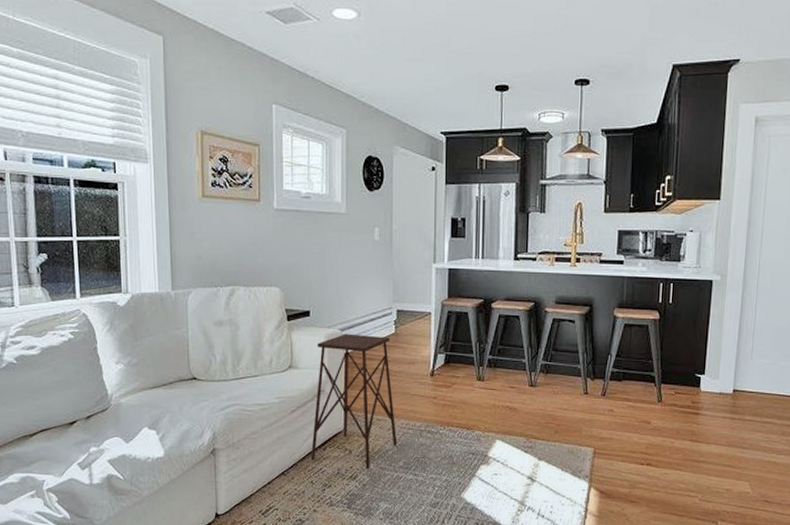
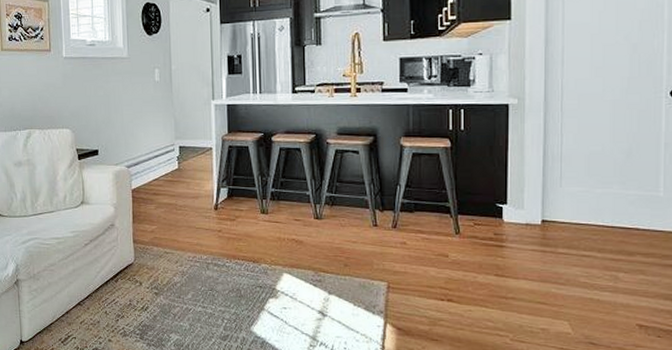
side table: present [311,334,398,470] -> none [104,170,186,302]

